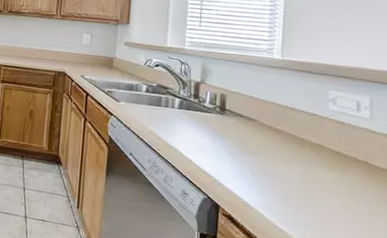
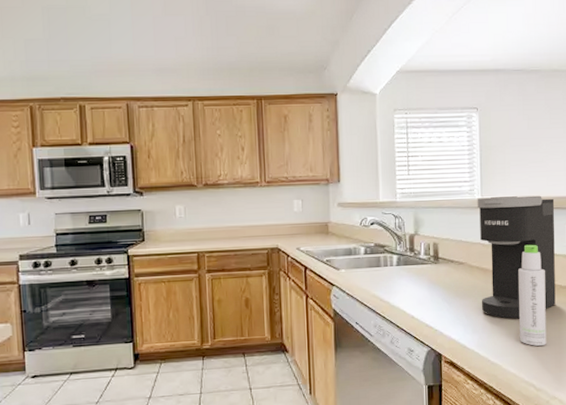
coffee maker: none [271,58,376,191] -> present [477,195,556,319]
bottle: none [318,114,358,228] -> present [518,244,547,346]

